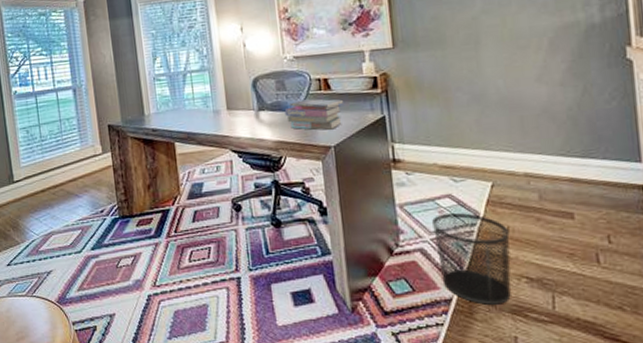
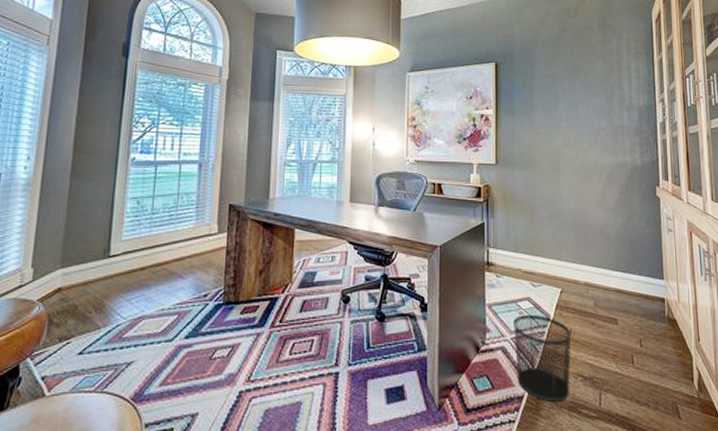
books: present [284,99,343,130] -> none [401,200,452,230]

